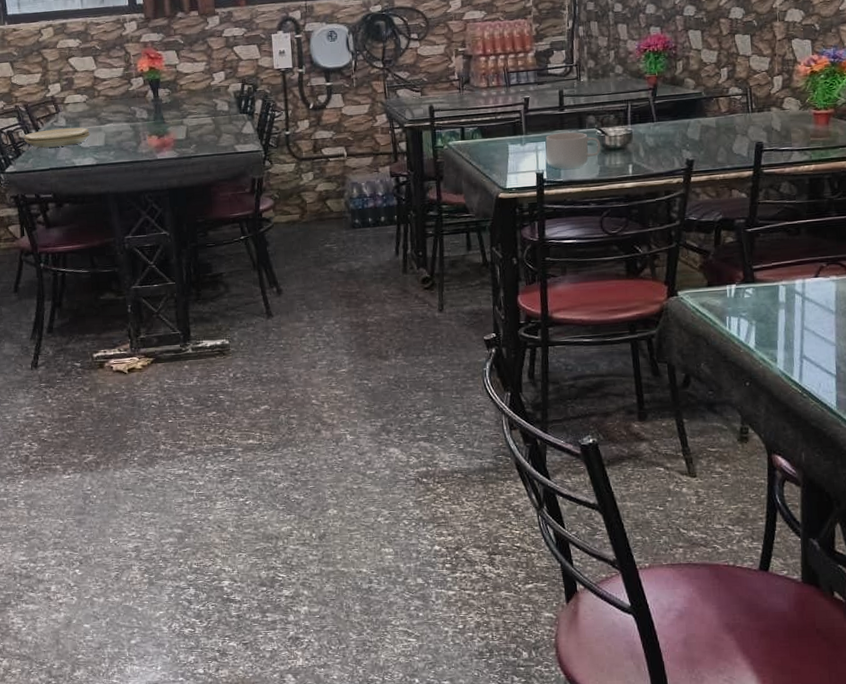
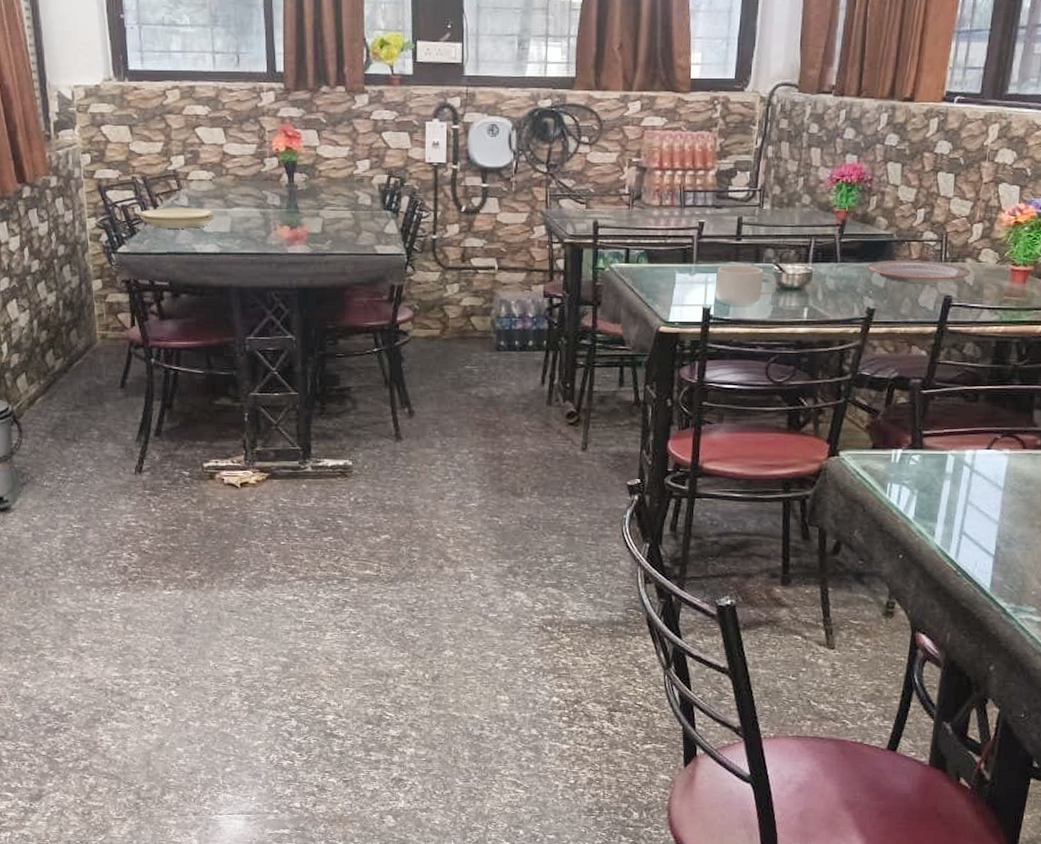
plate: none [682,113,777,134] -> present [867,259,971,284]

